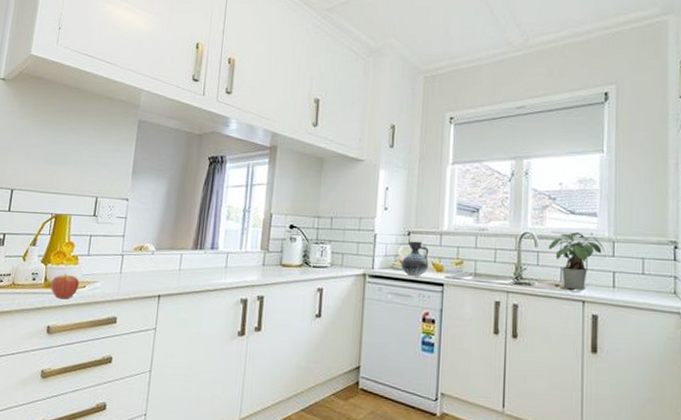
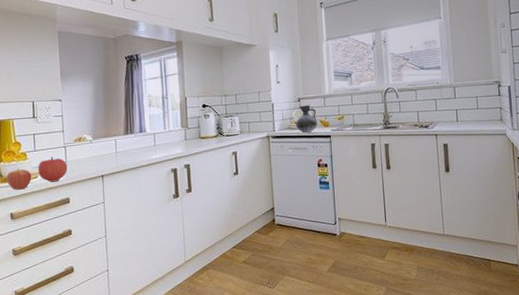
fruit: none [87,264,122,296] -> present [38,156,68,182]
potted plant: present [548,232,605,290] -> none [407,83,448,127]

